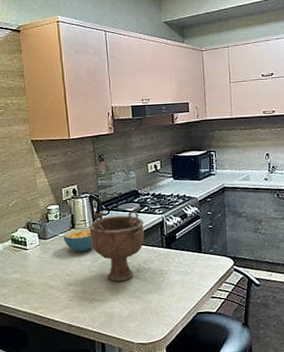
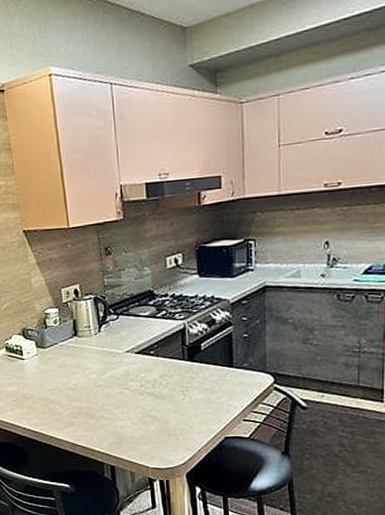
cereal bowl: present [63,227,93,253] -> none [64,335,99,364]
decorative bowl: present [89,208,145,282] -> none [94,312,162,399]

